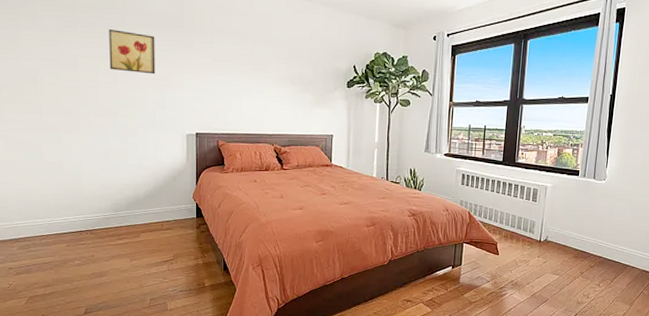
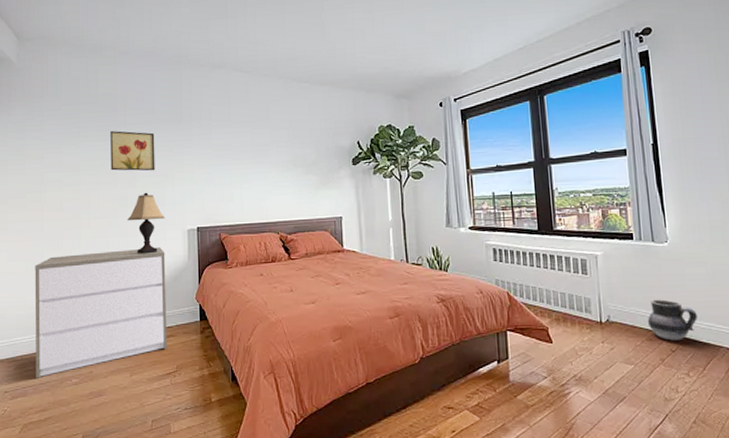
dresser: none [34,148,165,258] -> present [35,247,167,378]
lamp: none [126,95,164,154] -> present [127,192,165,254]
ceramic jug: none [577,226,616,259] -> present [648,299,697,341]

